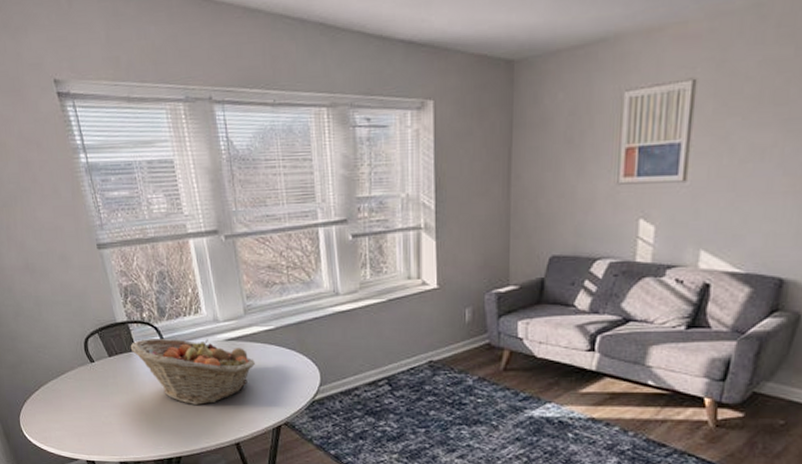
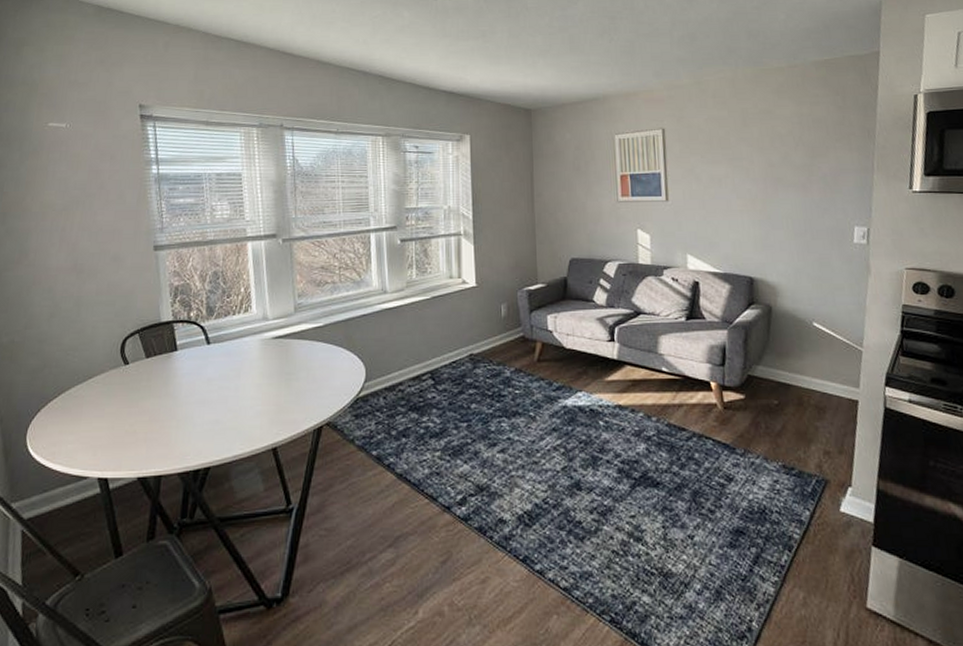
fruit basket: present [130,339,255,406] -> none [171,337,301,408]

